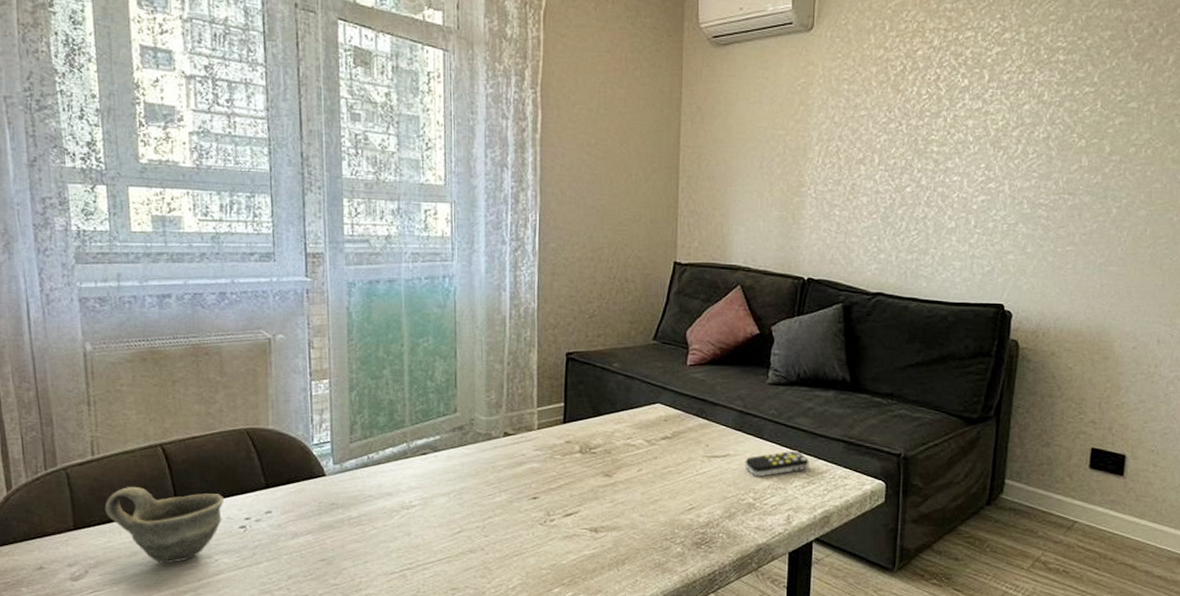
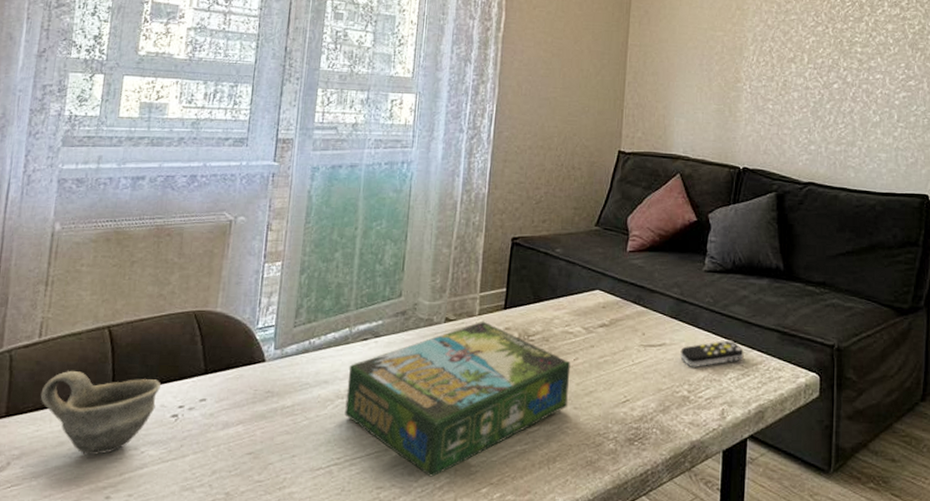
board game: none [411,435,635,579] -> present [345,321,571,477]

